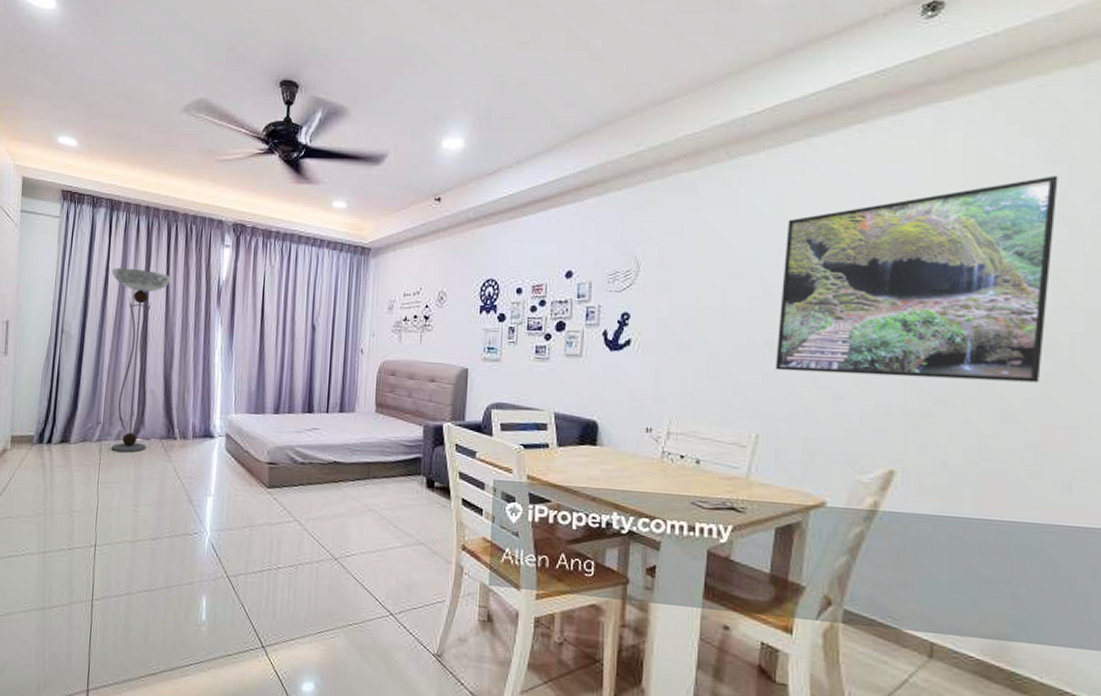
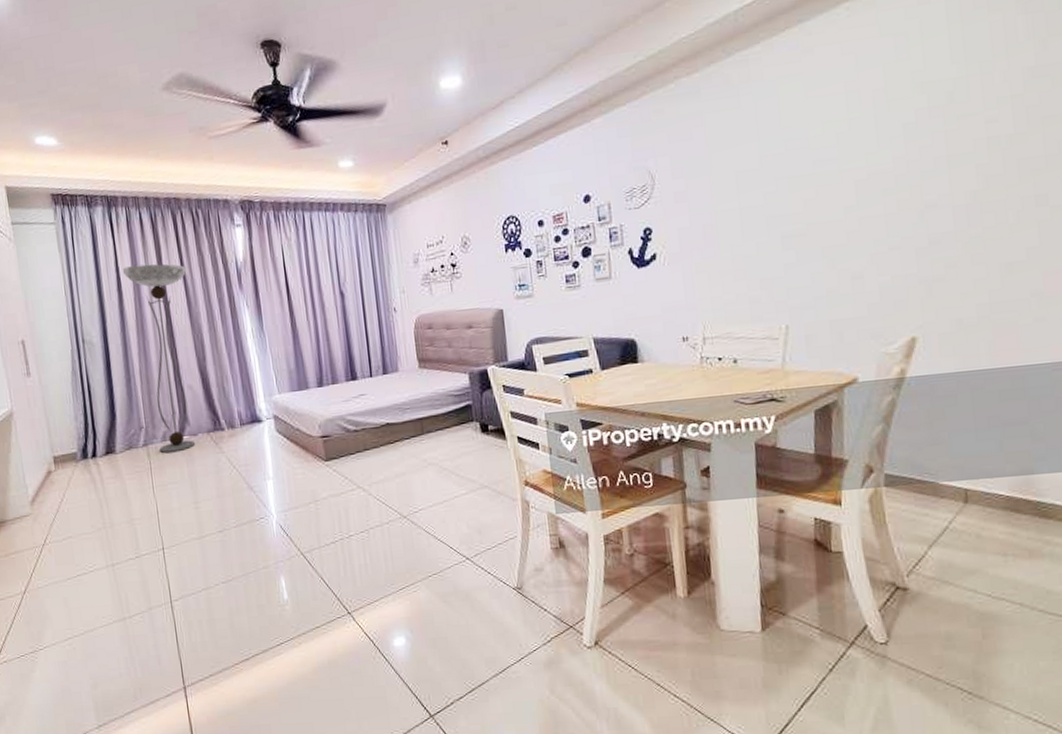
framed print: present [775,176,1058,383] -> none [790,26,1038,260]

